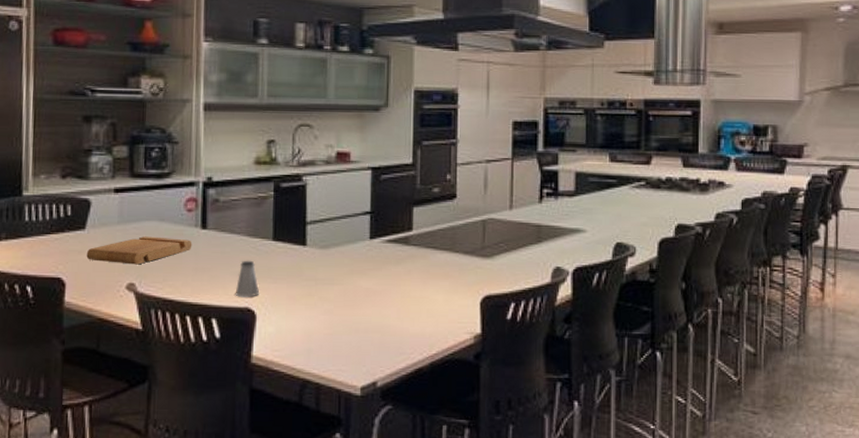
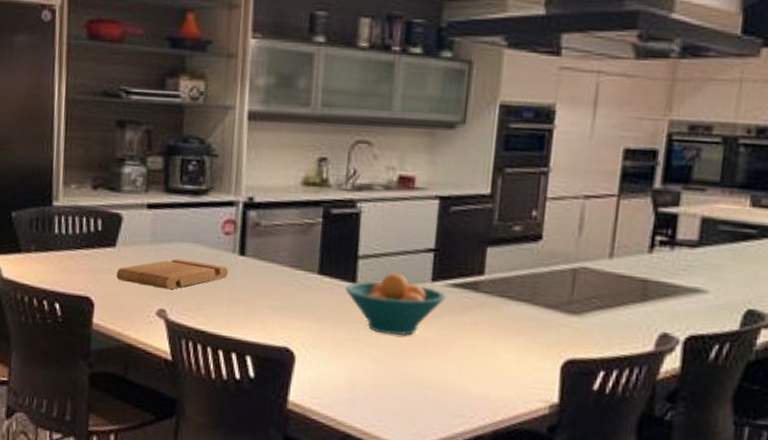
saltshaker: present [235,260,260,297] -> none [273,294,301,336]
fruit bowl: none [297,234,384,288] -> present [345,273,447,336]

